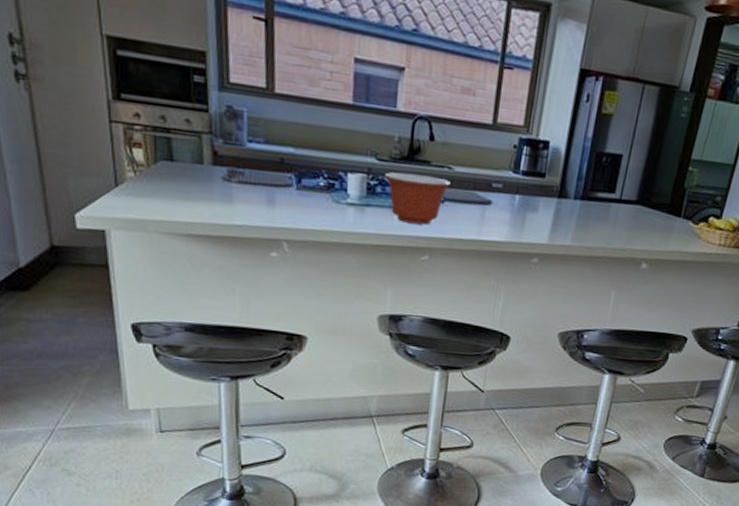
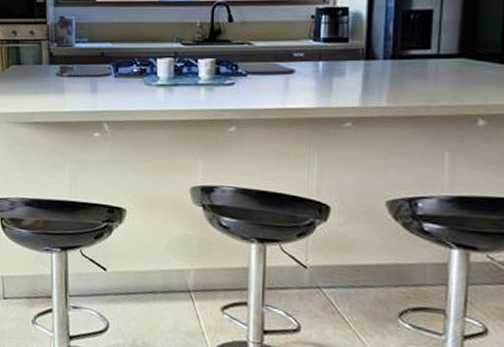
mixing bowl: present [384,172,452,225] -> none [189,53,253,98]

